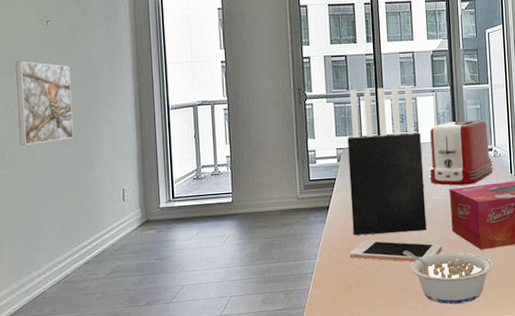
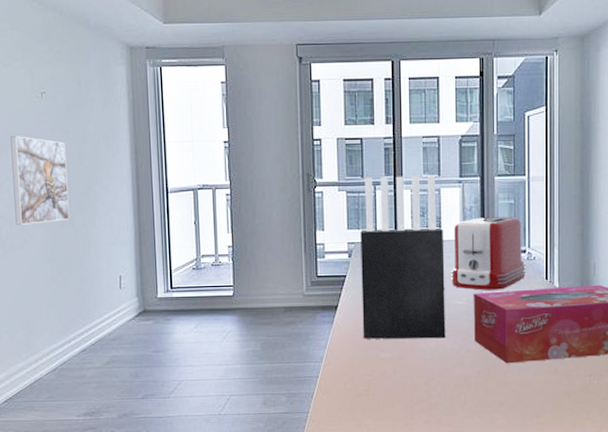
cell phone: present [349,240,442,262] -> none [358,345,462,372]
legume: present [402,250,493,305] -> none [417,359,520,421]

